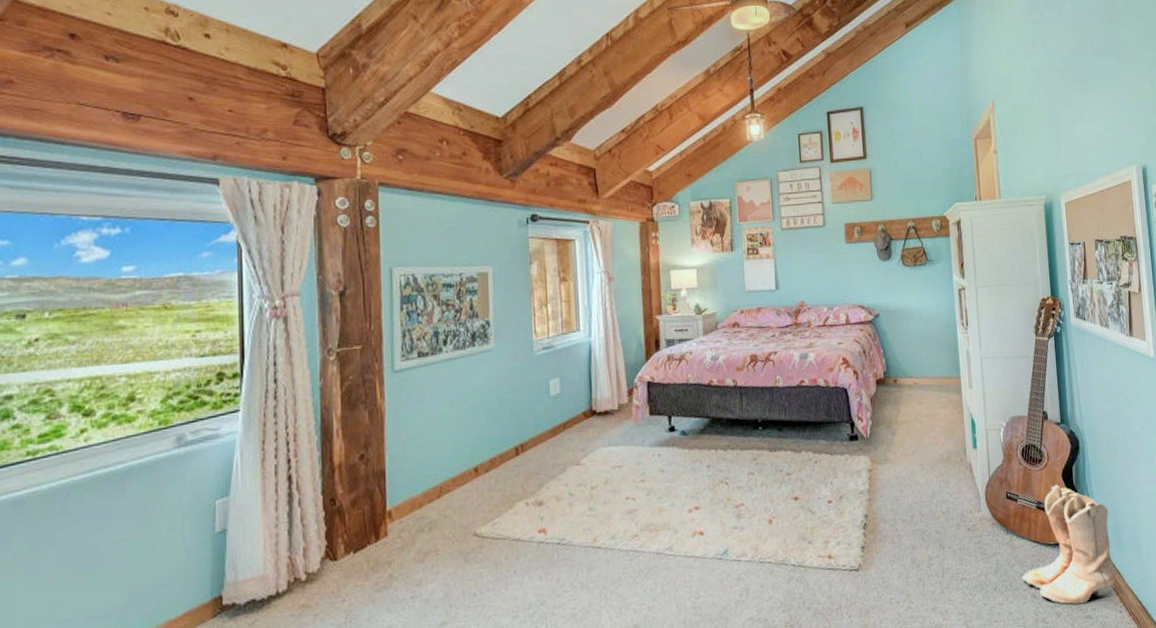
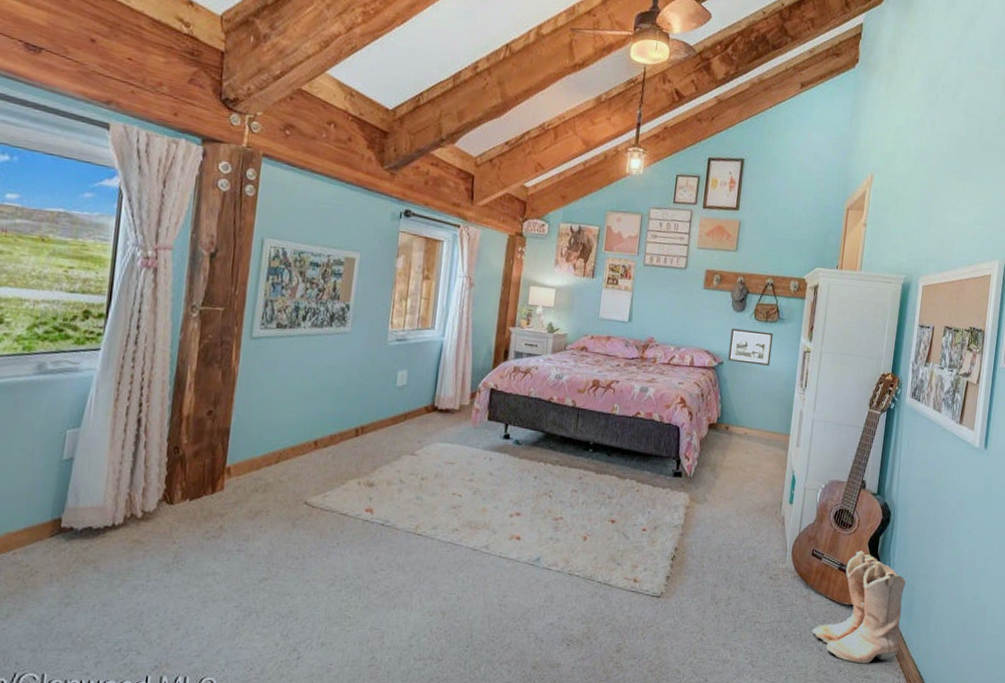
picture frame: none [881,276,927,312] -> present [728,328,774,366]

